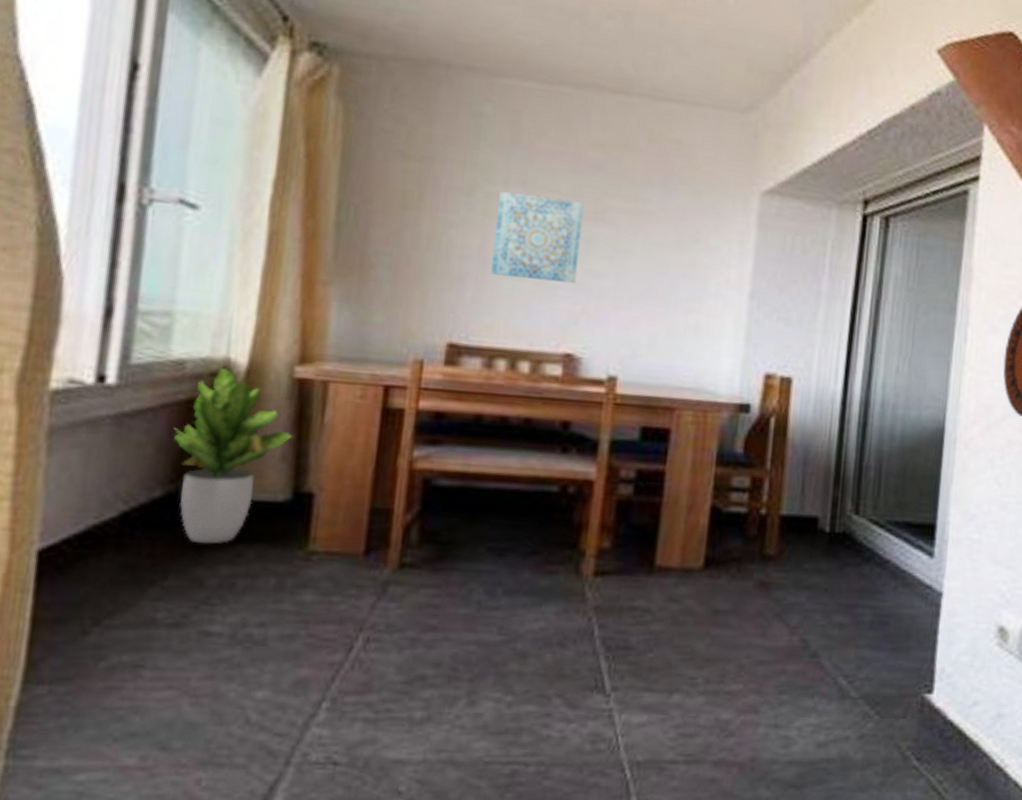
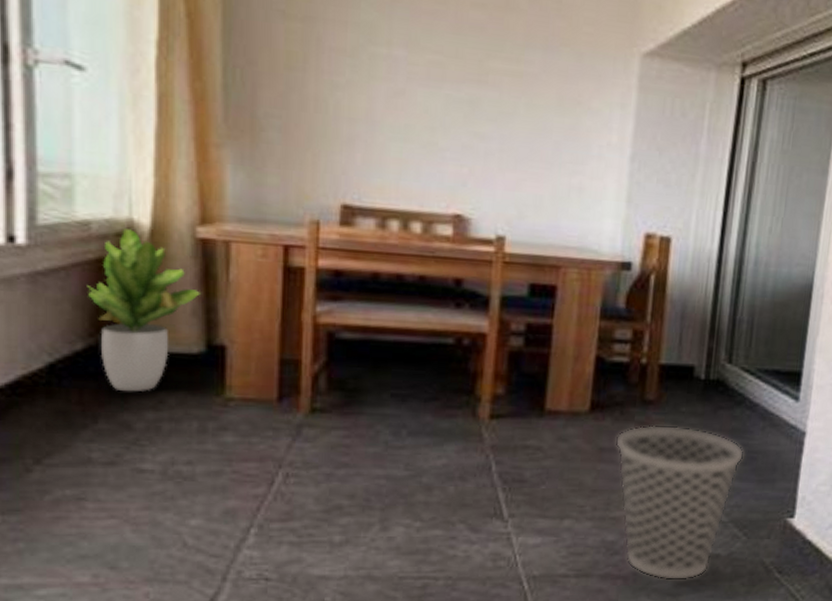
wall art: present [491,191,585,283] -> none [380,53,468,145]
wastebasket: none [731,583,875,769] -> present [615,424,745,581]

